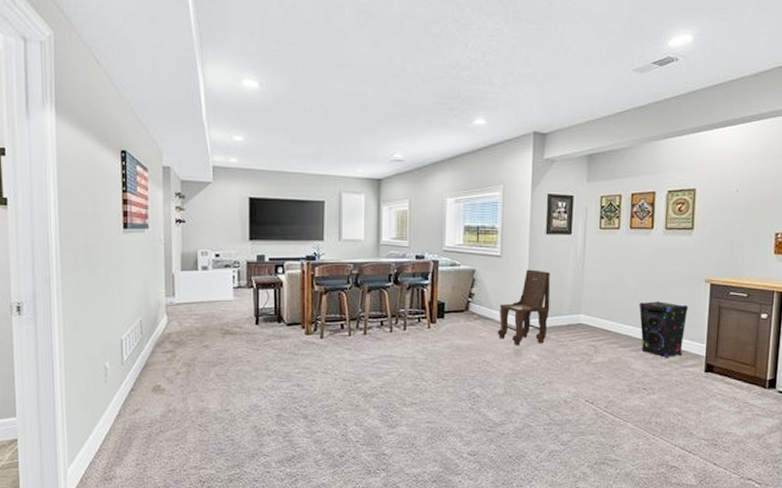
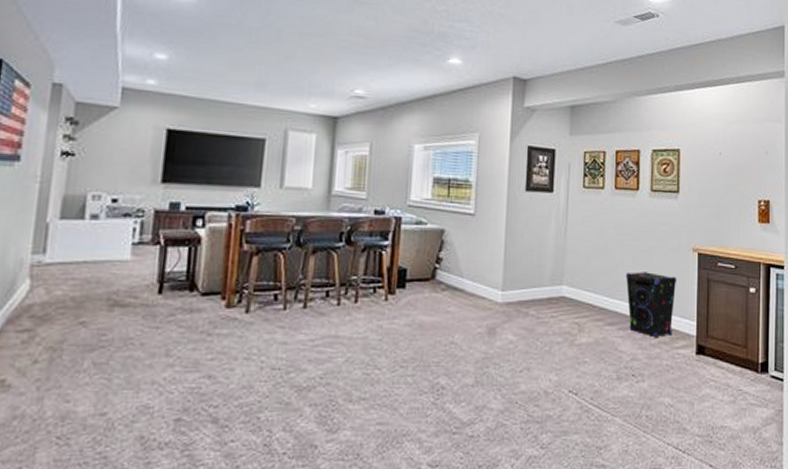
chair: present [497,269,551,346] -> none [468,231,530,324]

